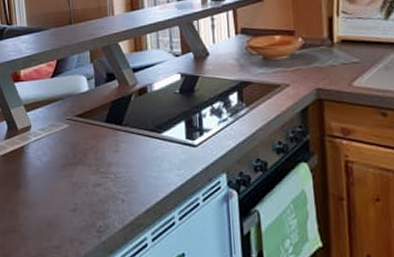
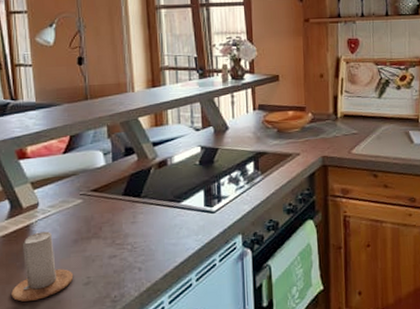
candle: none [10,141,62,221] -> present [11,219,74,302]

